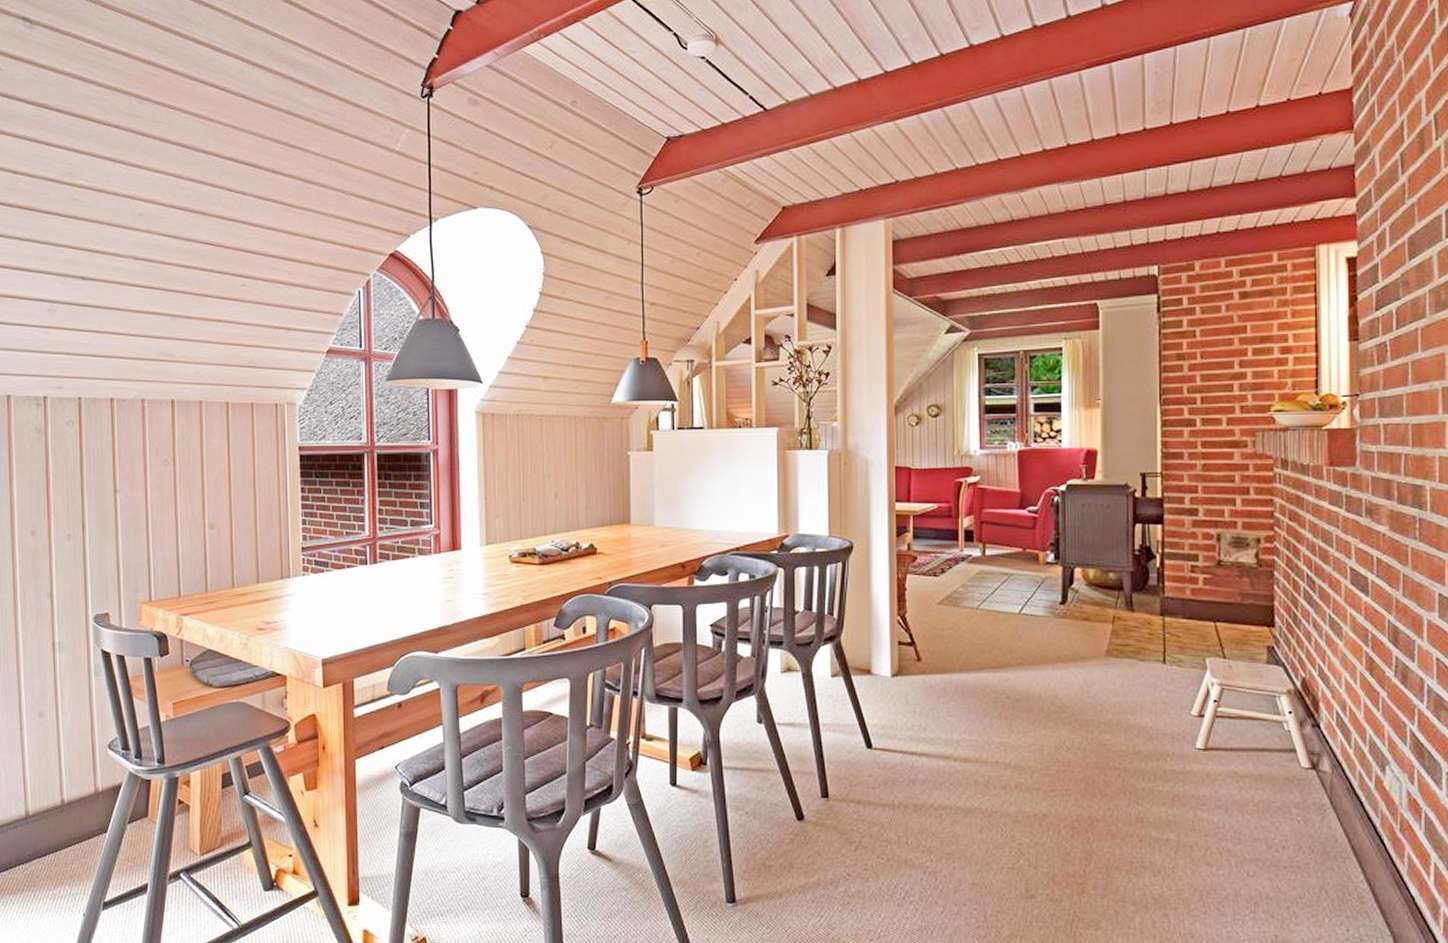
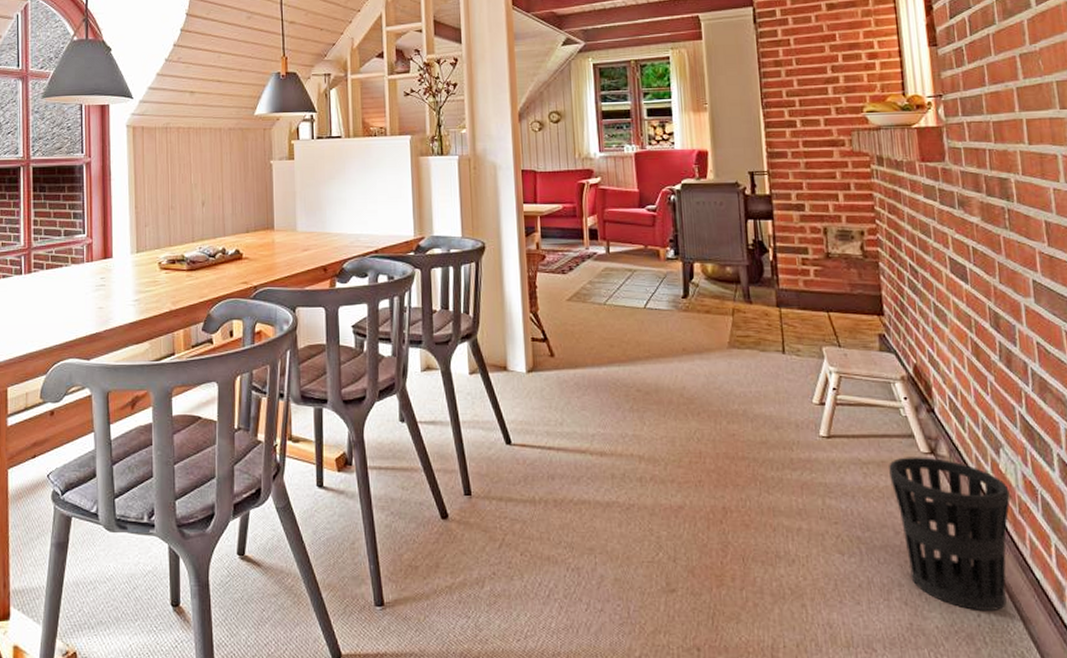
wastebasket: none [1267,771,1392,927] -> present [889,457,1010,612]

